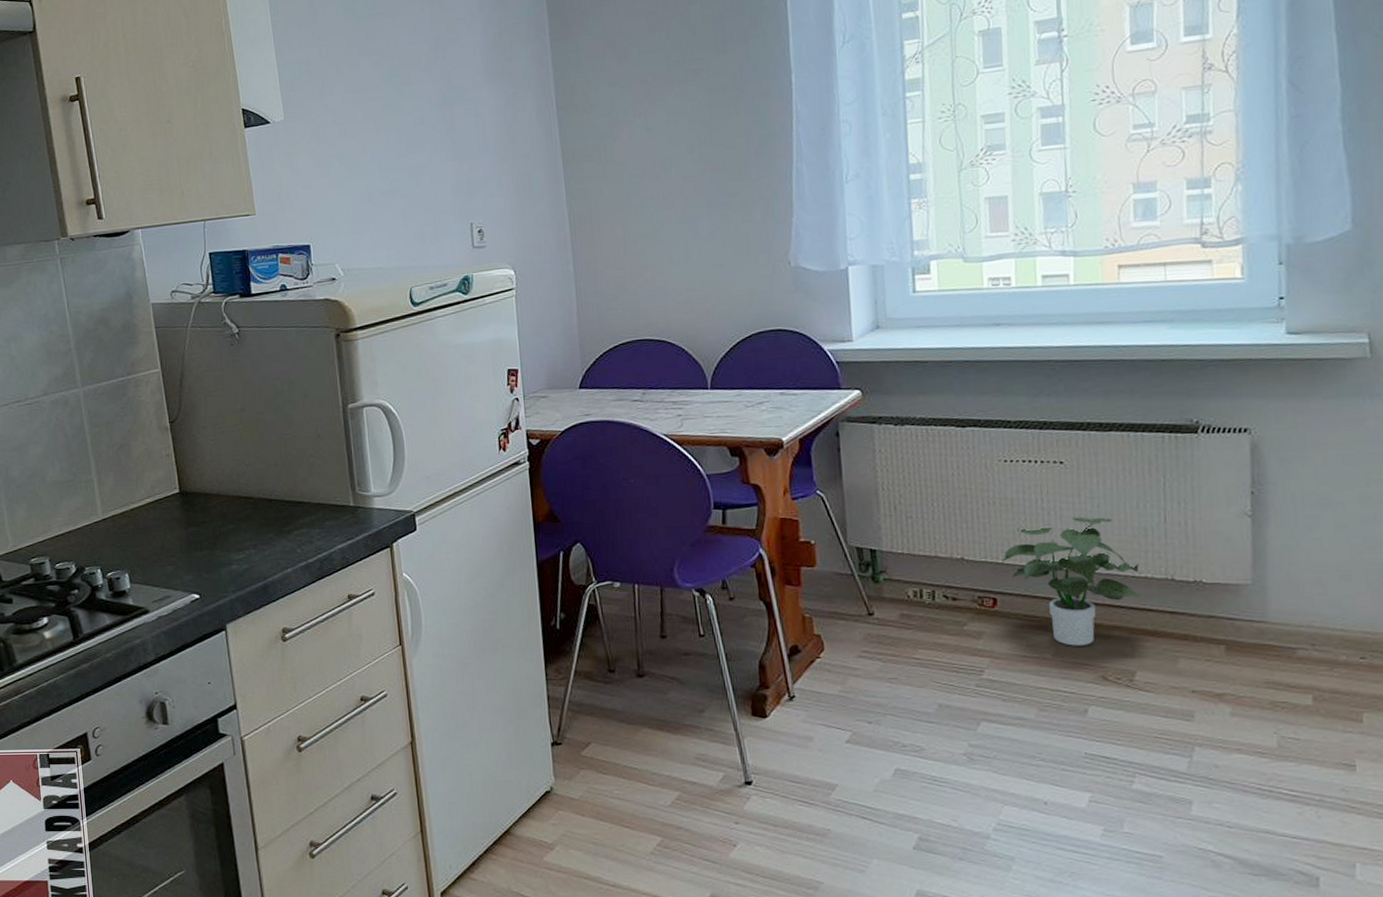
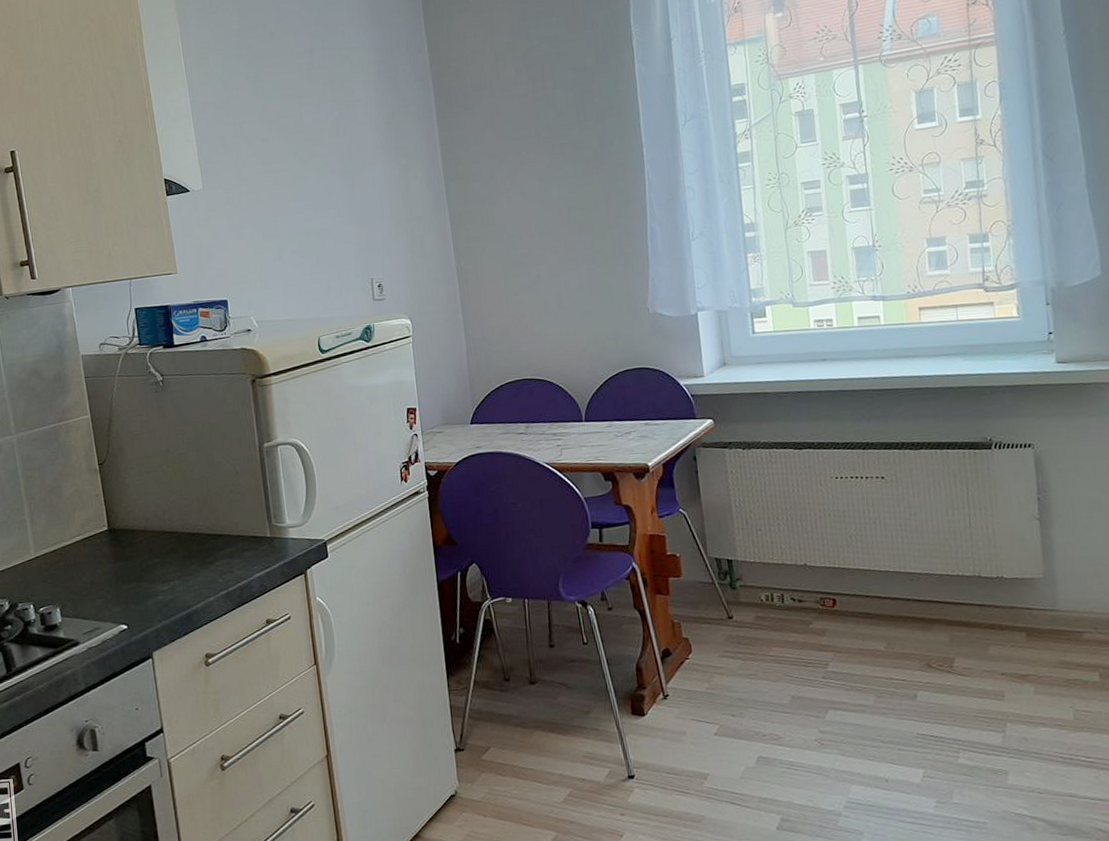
potted plant: present [1003,517,1144,646] -> none [839,524,957,639]

